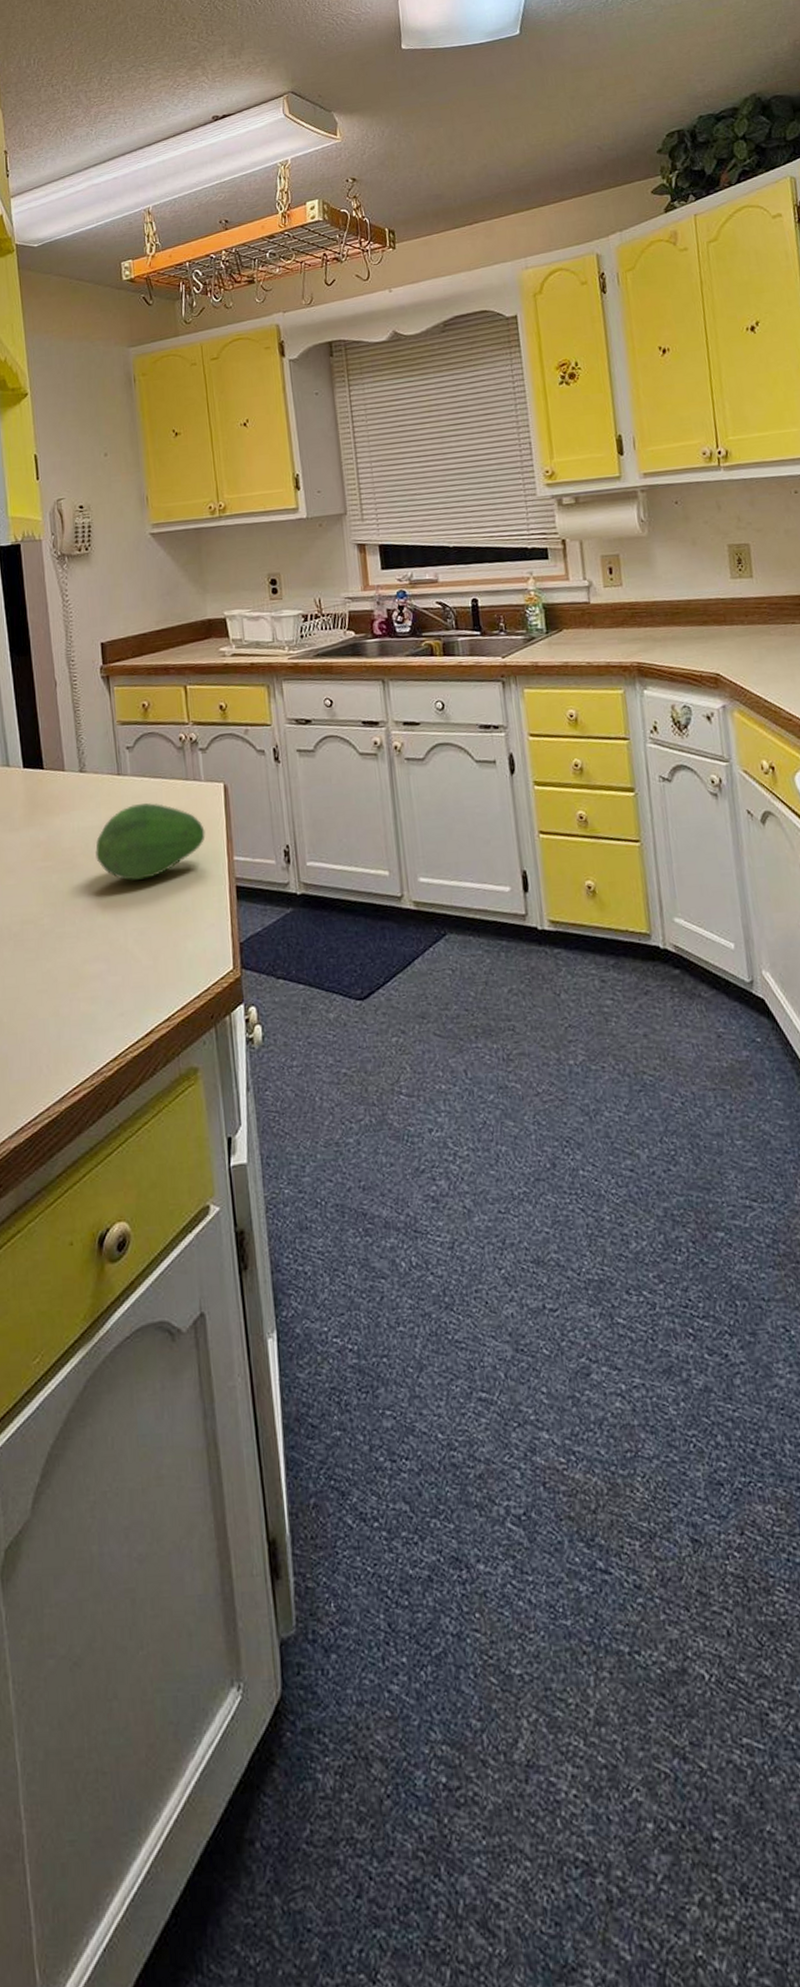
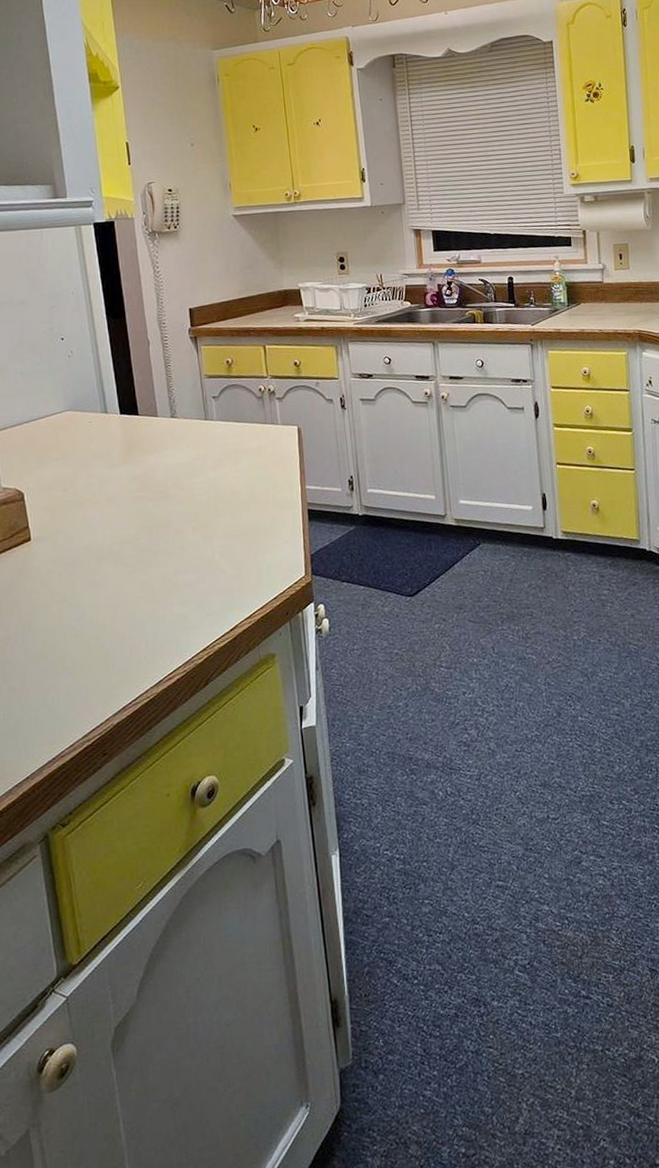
fruit: present [95,802,205,881] -> none [186,442,282,507]

